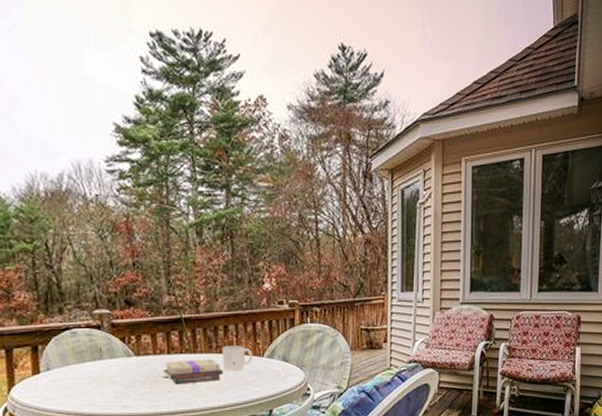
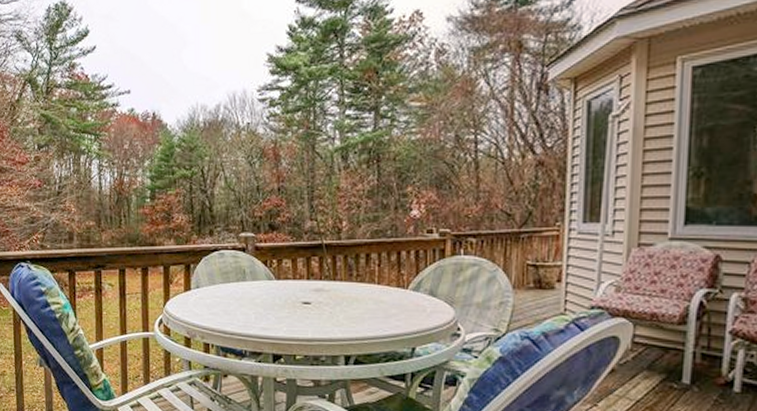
books: present [163,359,224,385] -> none [302,287,363,312]
mug: present [221,345,253,371] -> none [362,275,396,302]

